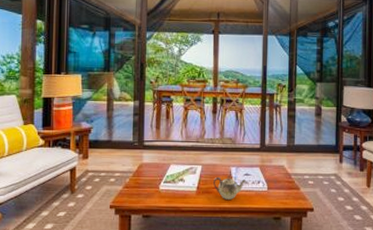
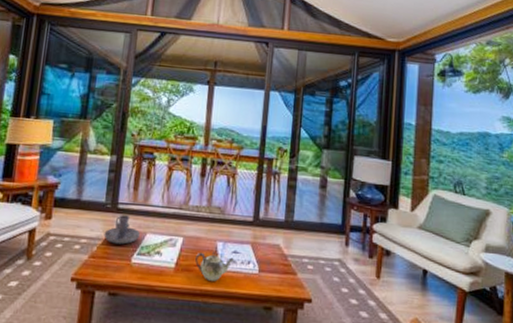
candle holder: none [134,150,164,175] -> present [104,214,140,245]

